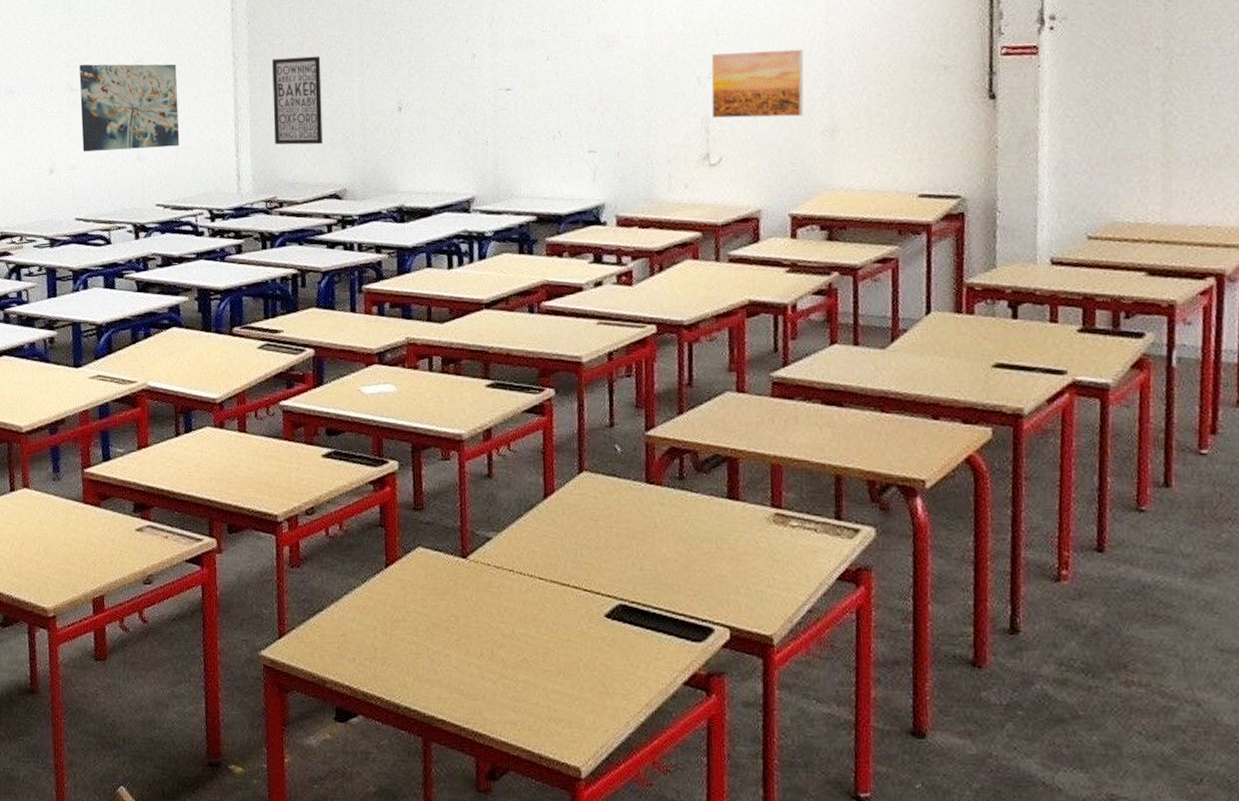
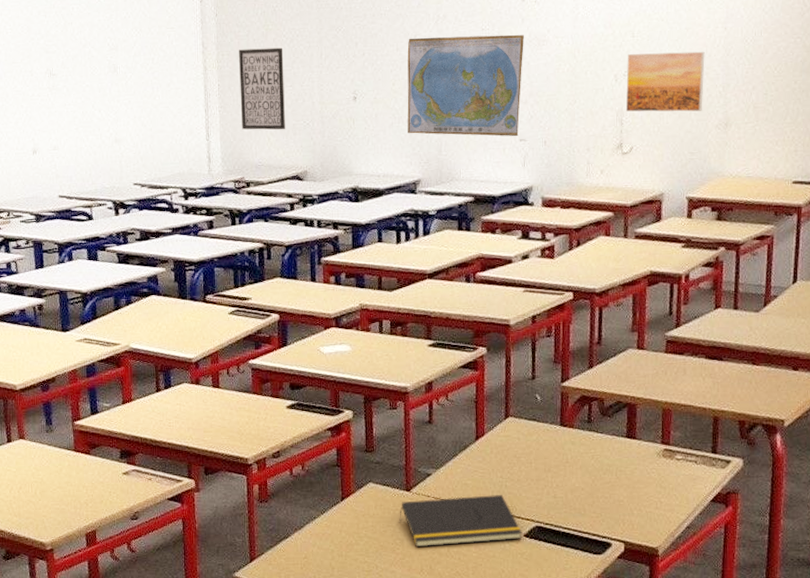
wall art: present [79,64,179,152] -> none [58,50,154,133]
notepad: none [454,565,603,627] -> present [399,495,523,548]
world map: none [458,36,592,148] -> present [407,34,525,137]

